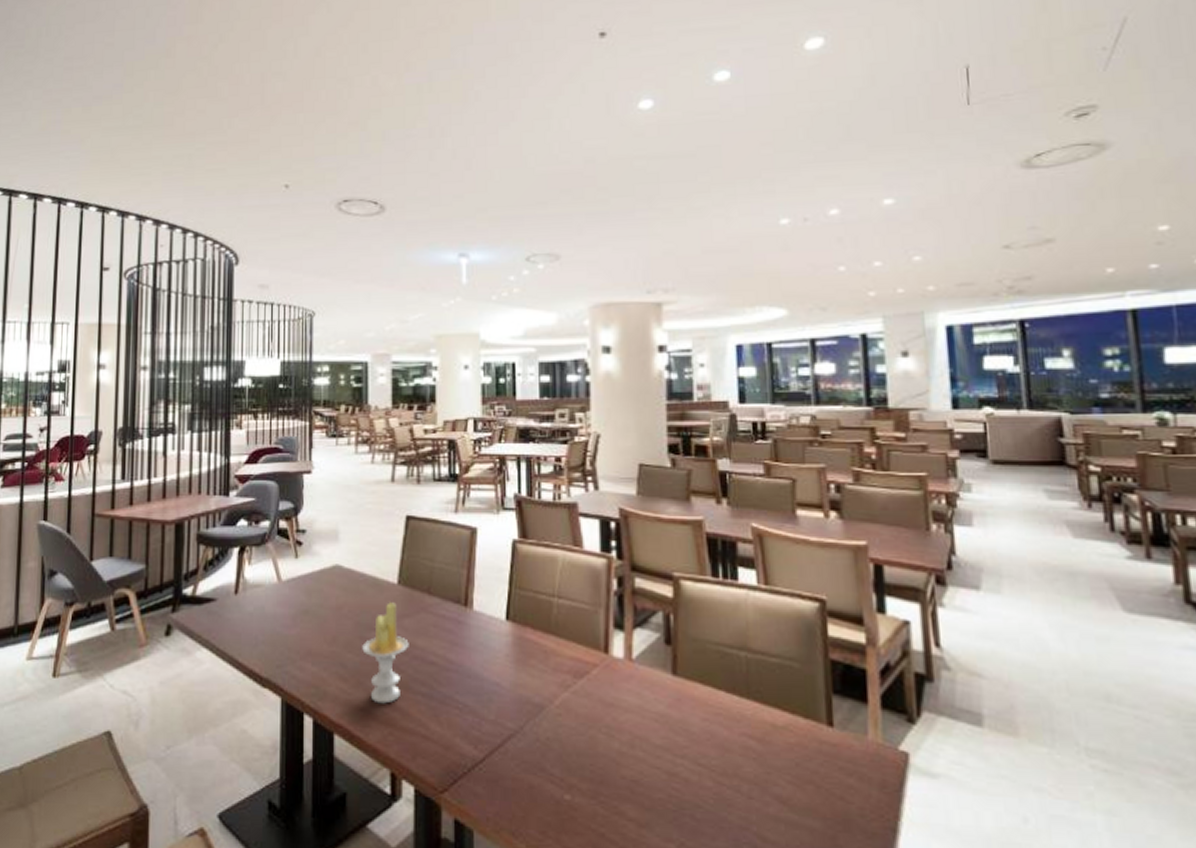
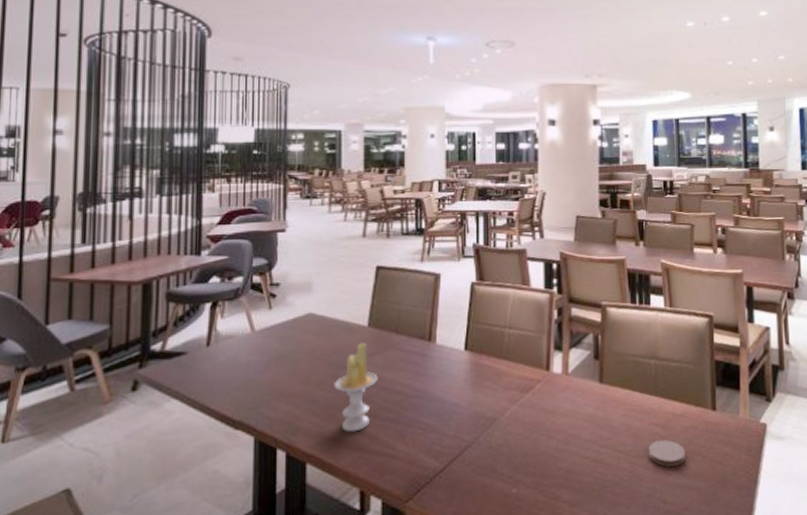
coaster: none [739,757,791,794] -> present [648,440,685,467]

